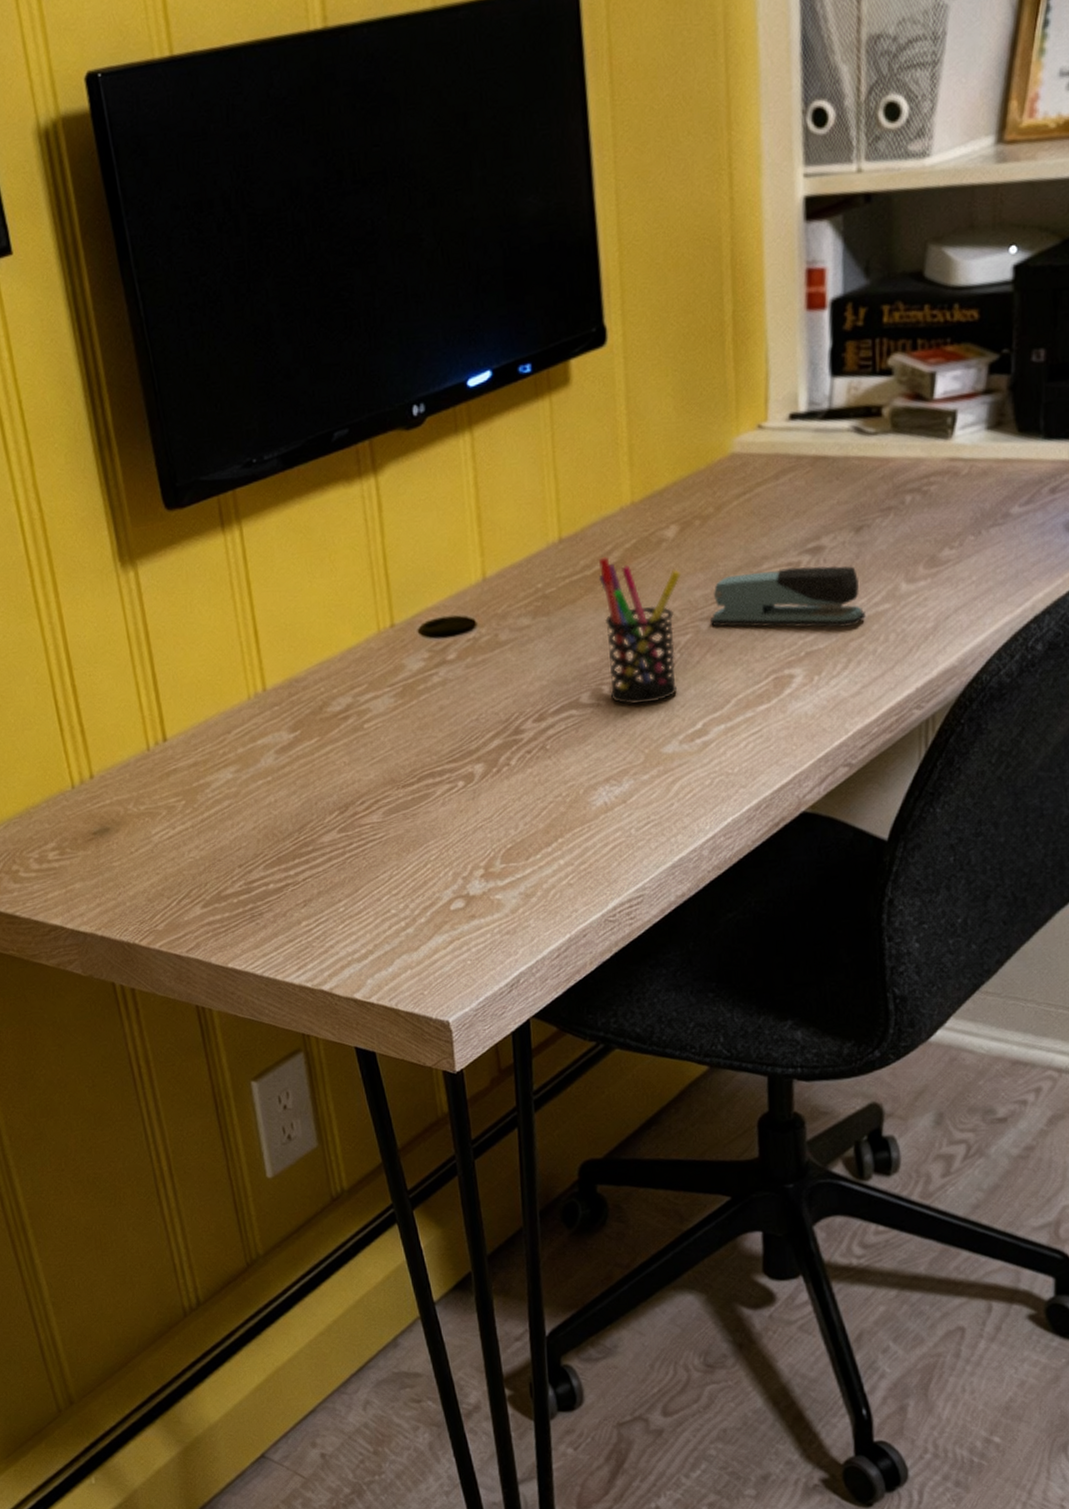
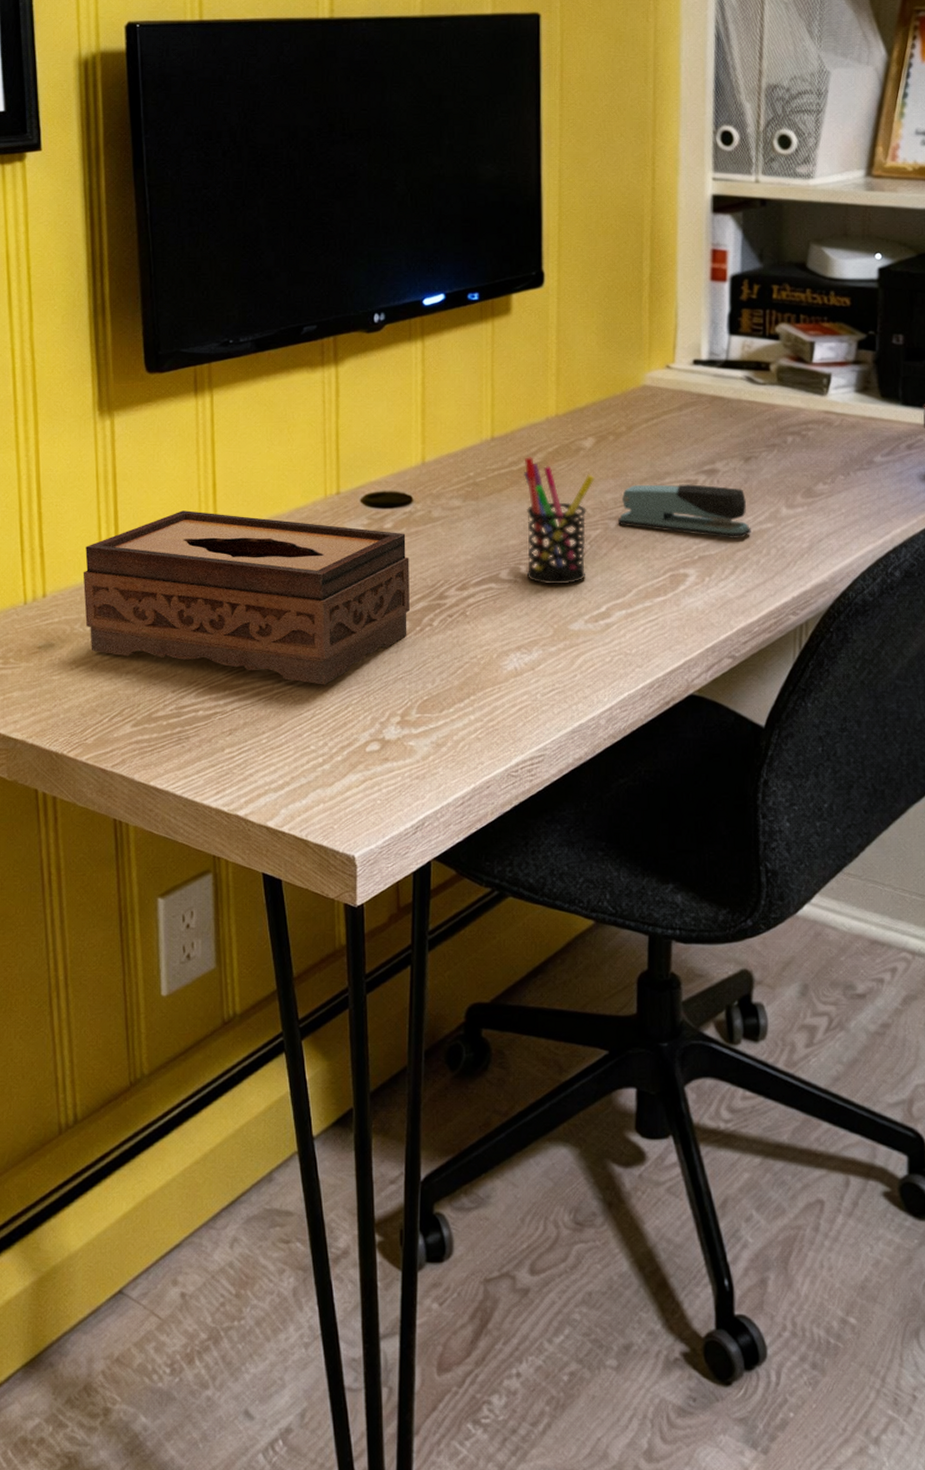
tissue box: none [127,663,484,843] -> present [82,510,410,685]

